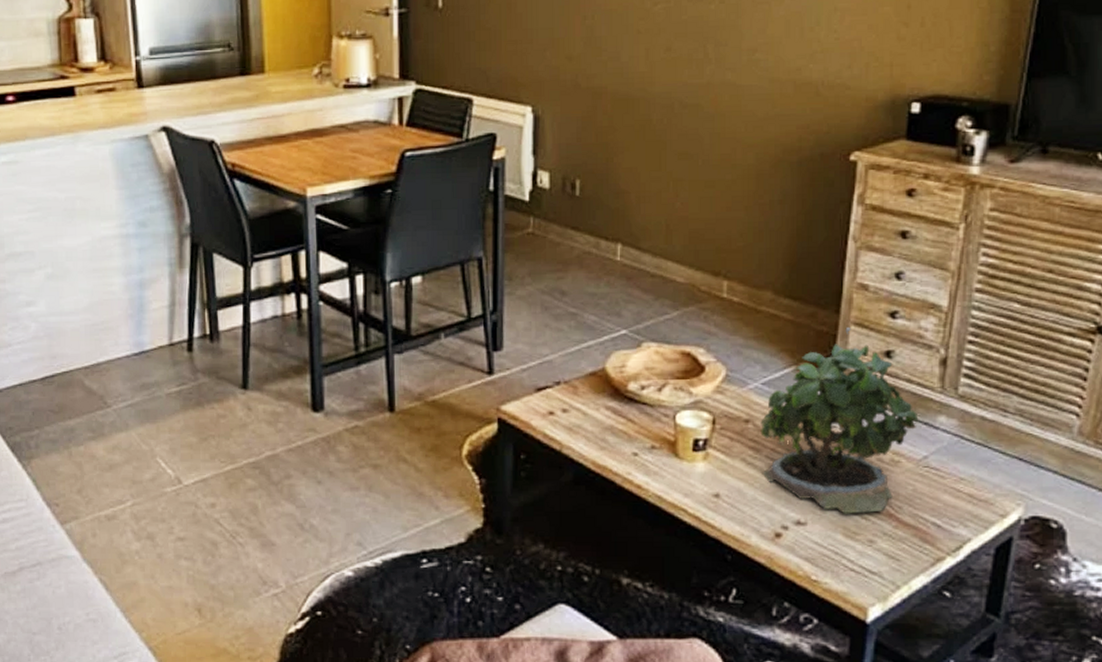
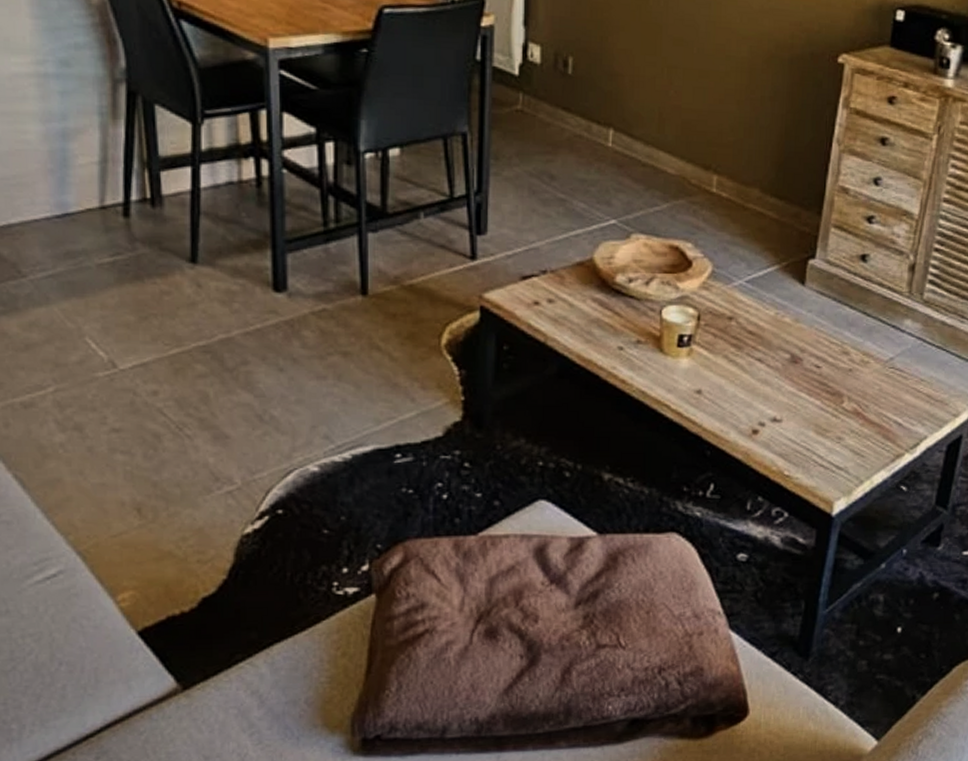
potted plant: present [760,326,919,514] -> none [742,228,888,412]

